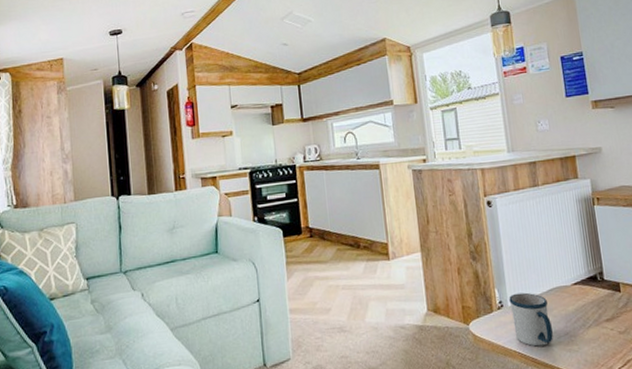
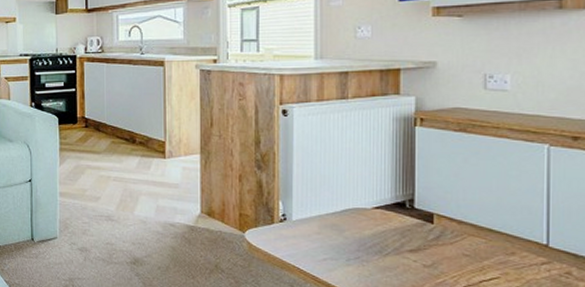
mug: present [509,292,553,347] -> none [294,208,341,266]

